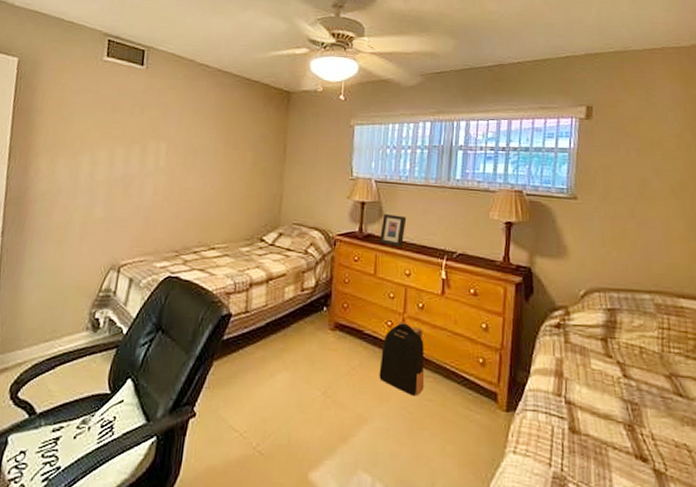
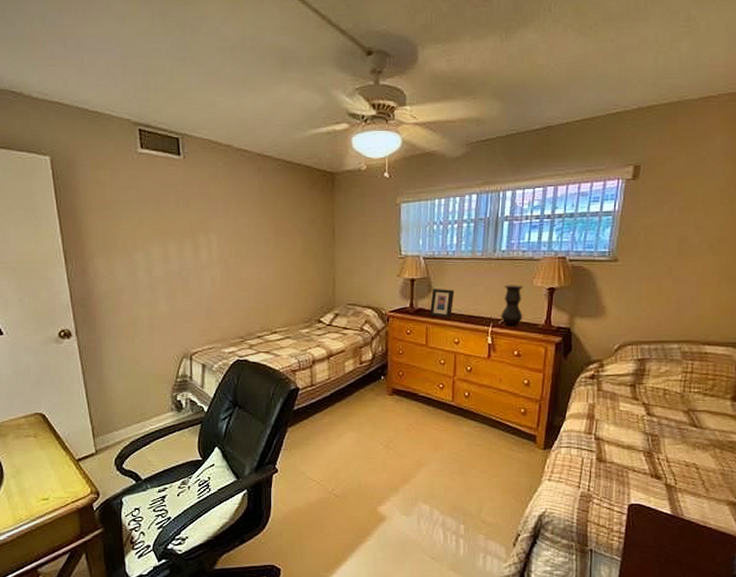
backpack: present [379,321,425,396] -> none [433,383,473,443]
vase: none [456,215,480,261] -> present [501,285,524,326]

